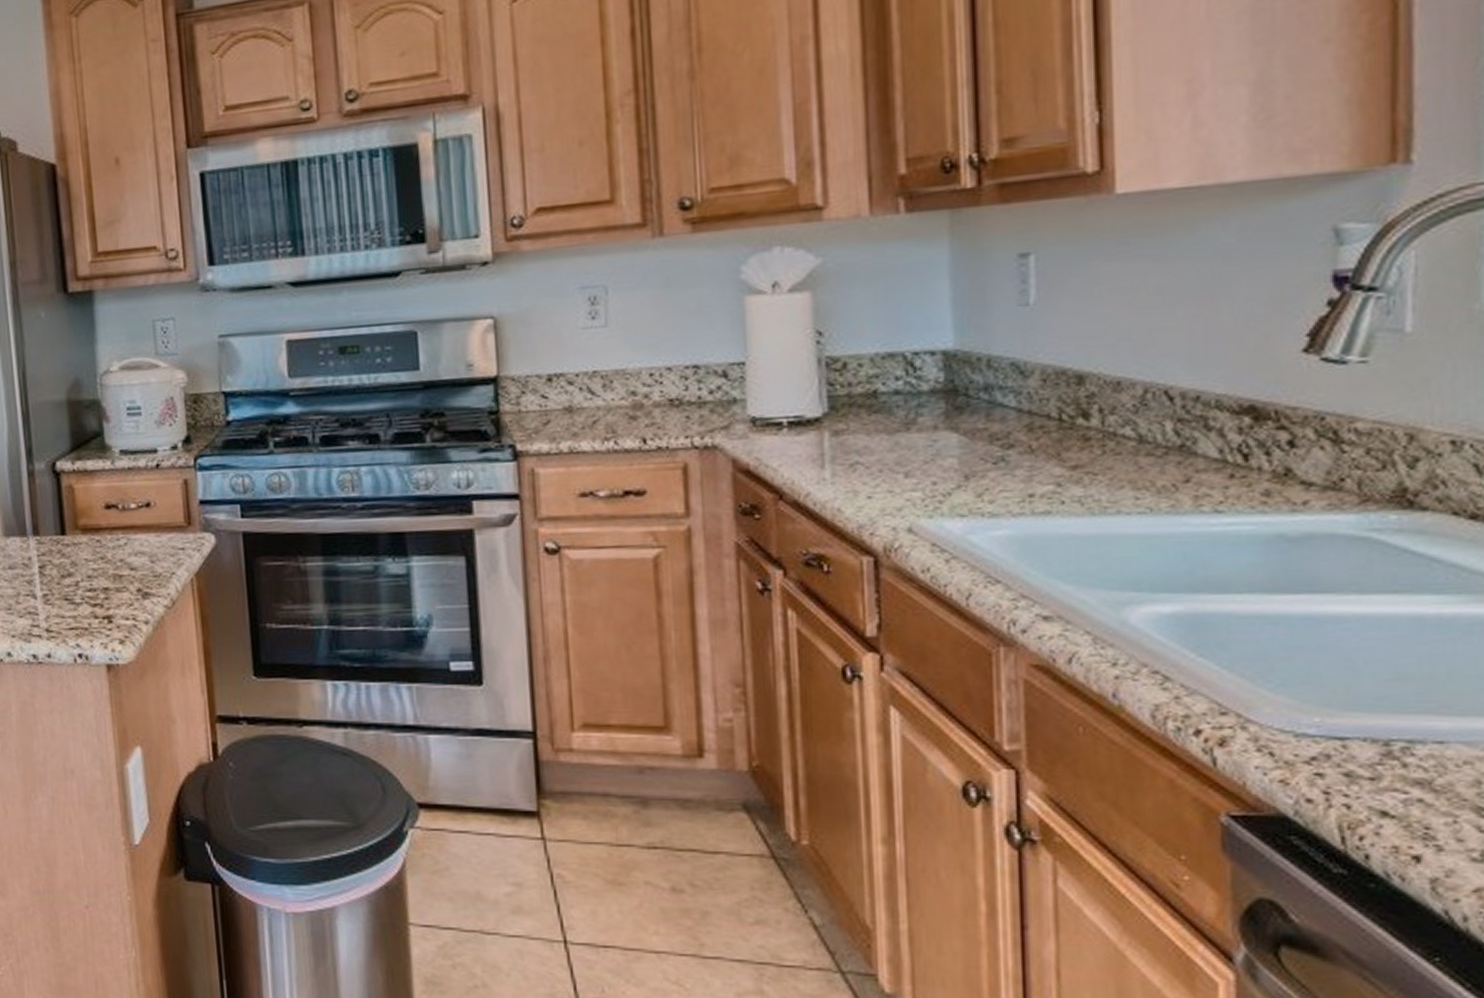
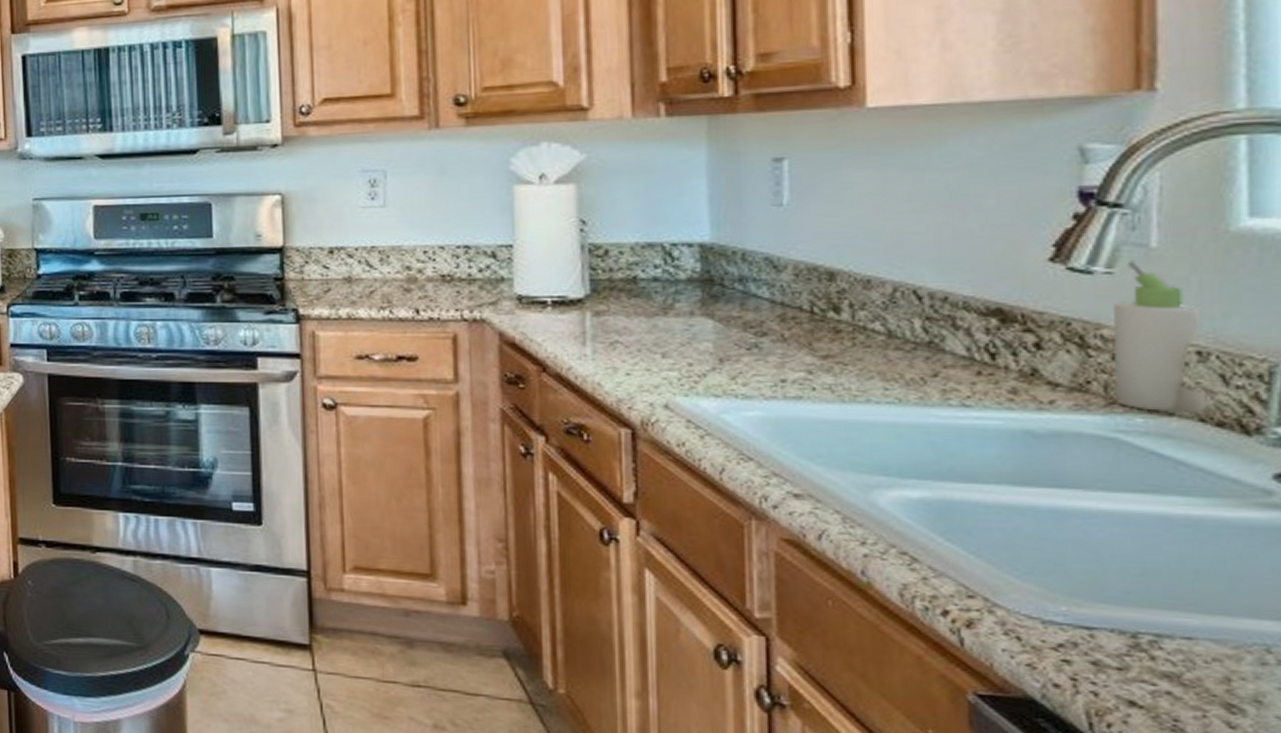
bottle: none [1367,348,1459,508] -> present [1113,261,1206,415]

